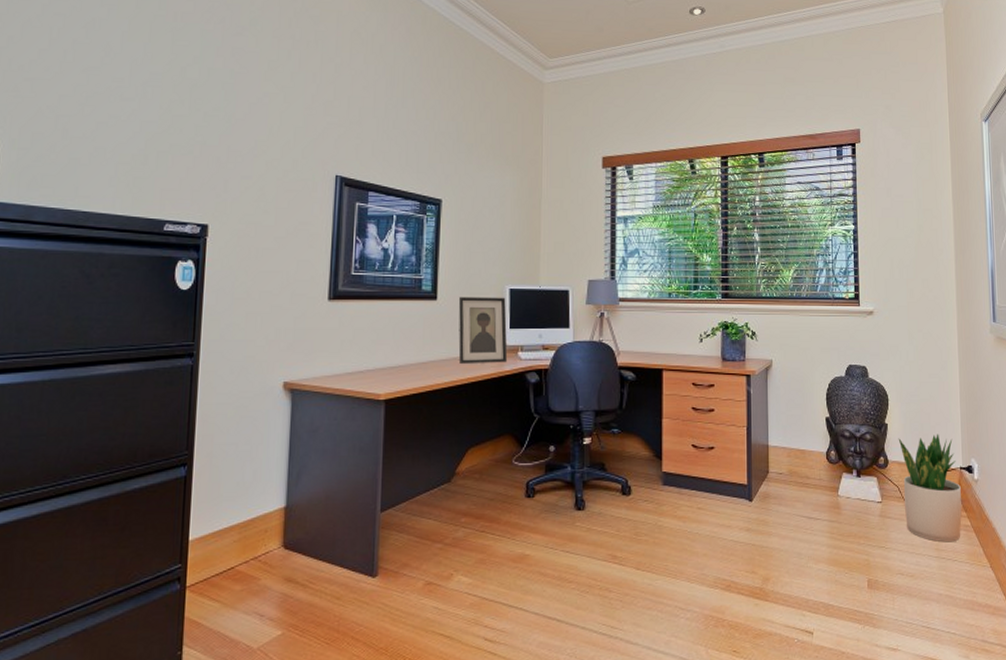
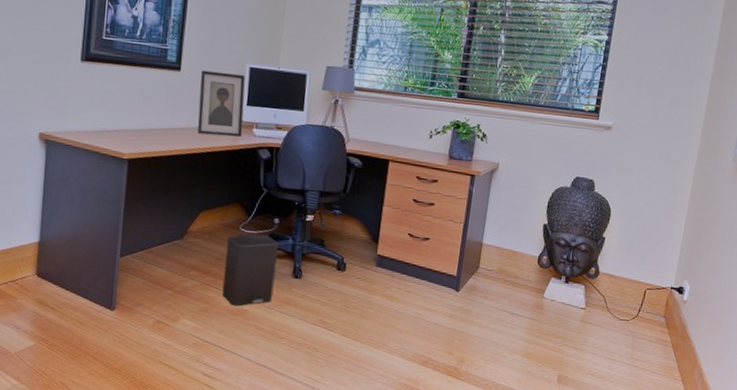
pedal bin: none [498,466,556,552] -> present [222,233,279,306]
planter: present [898,433,962,543] -> none [606,252,669,354]

